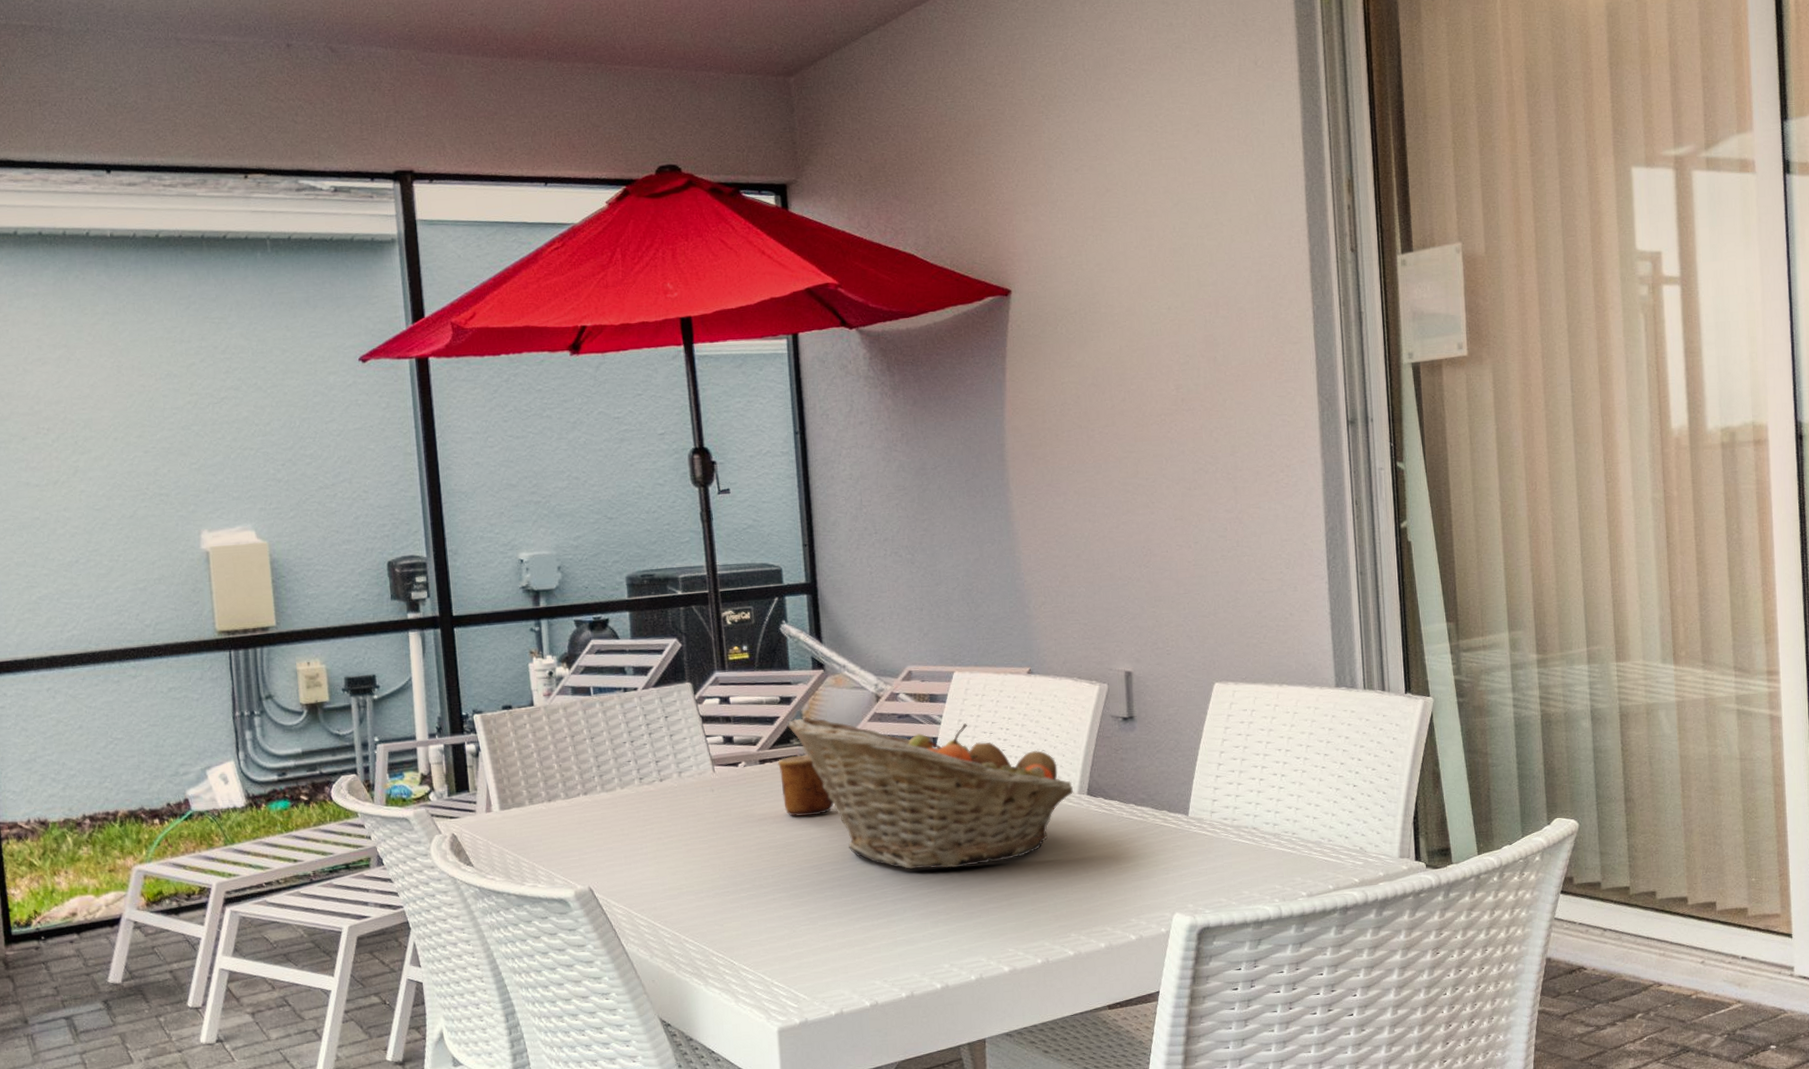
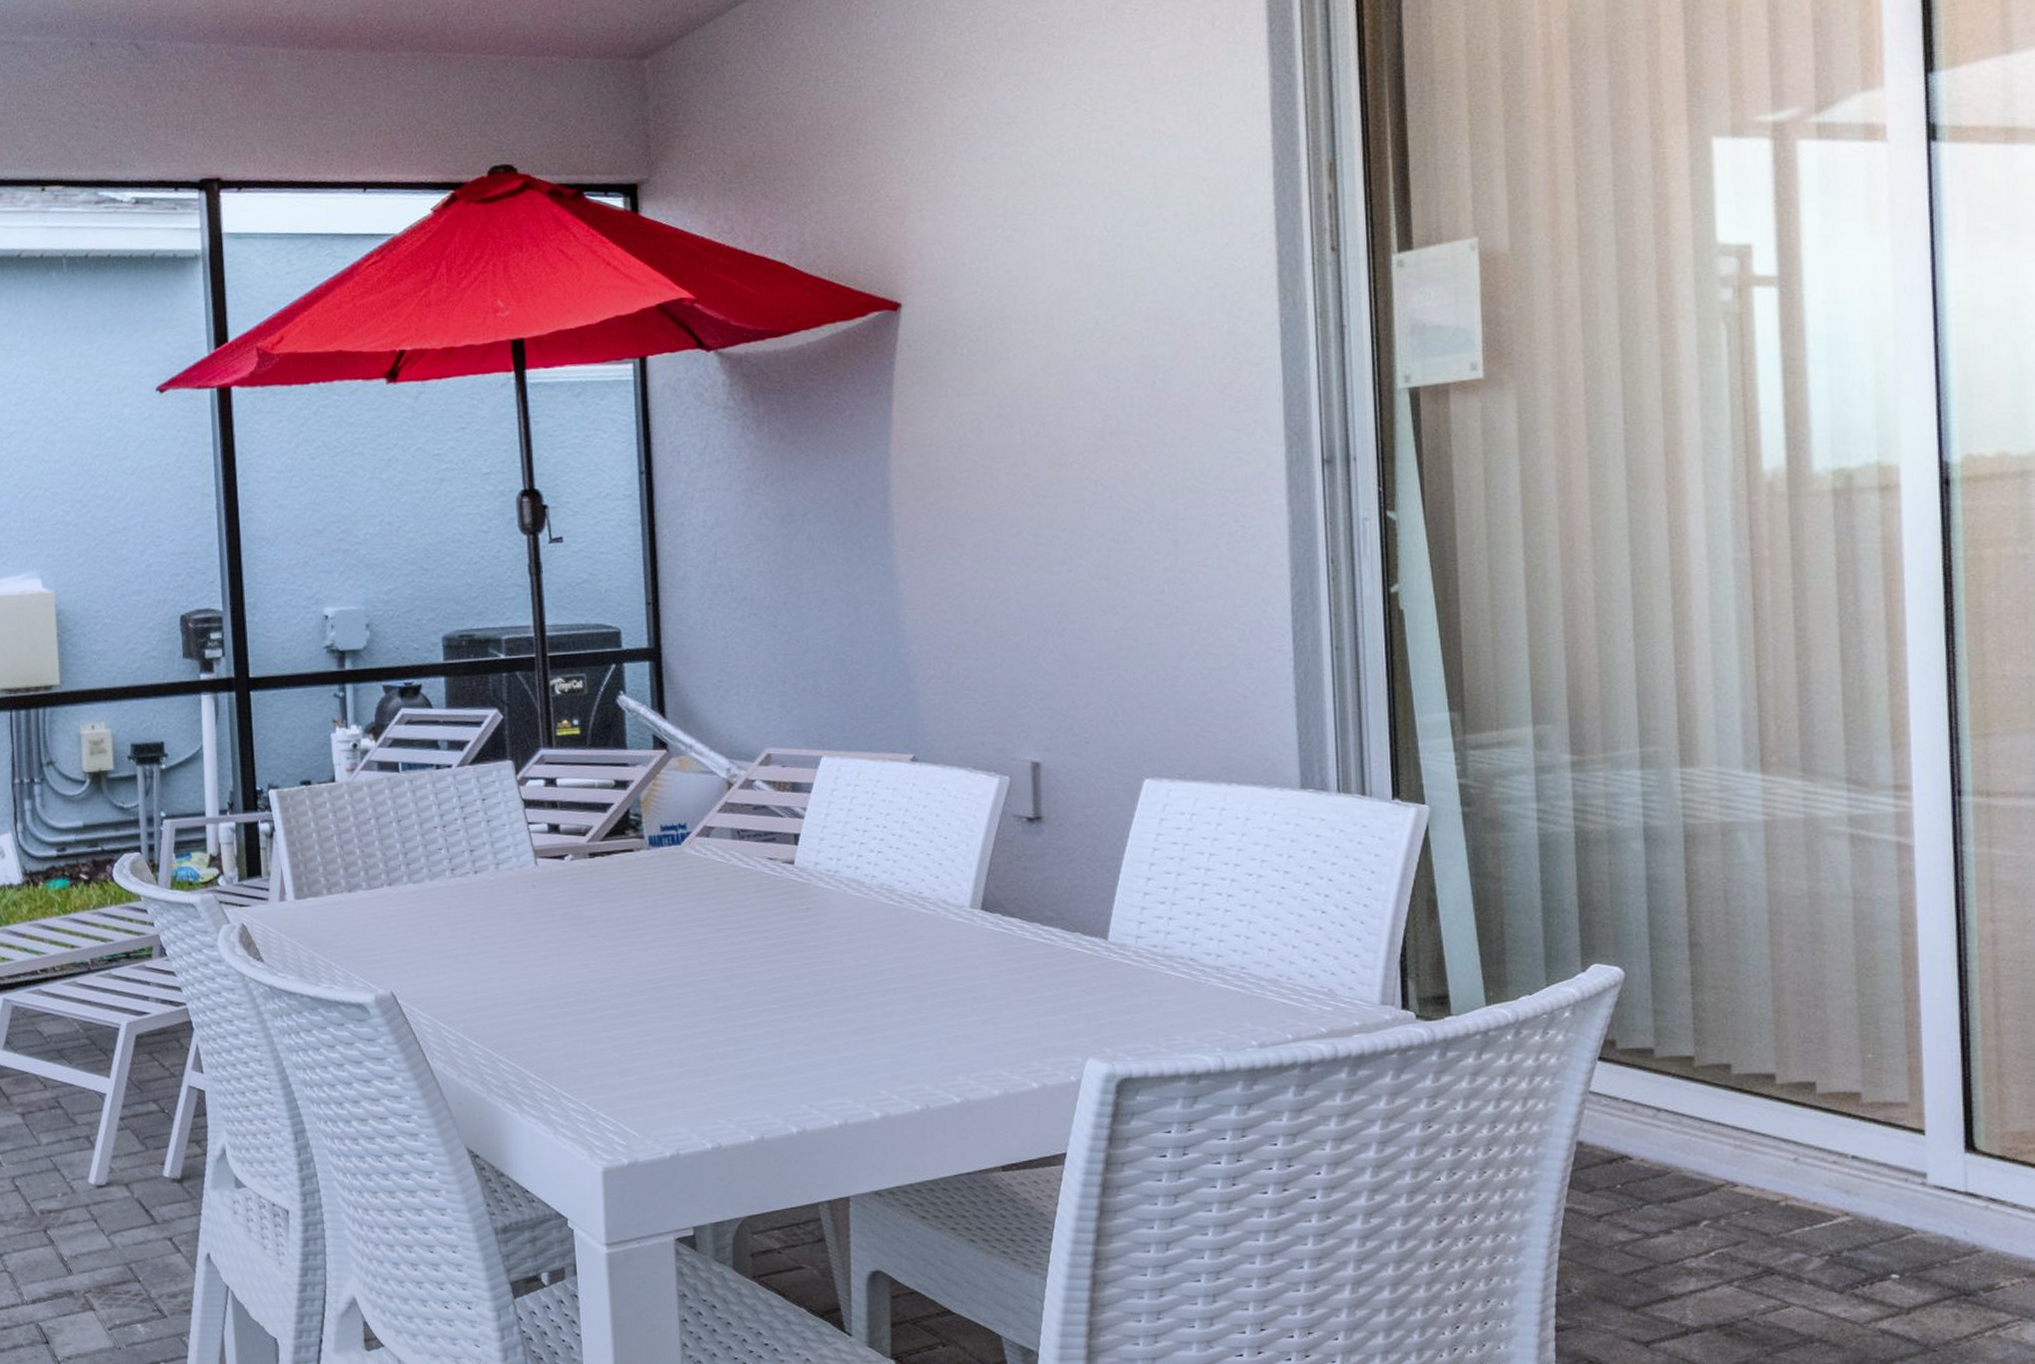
cup: present [777,754,834,817] -> none [610,848,674,922]
fruit basket: present [787,717,1073,870] -> none [622,804,964,991]

